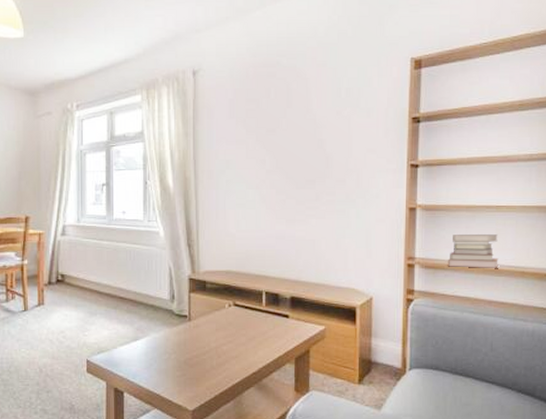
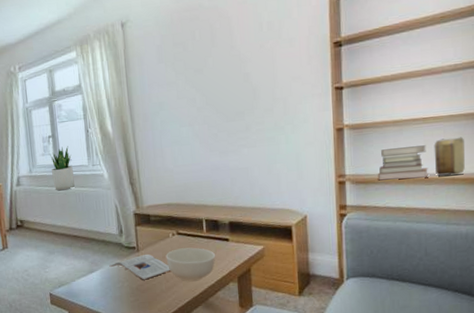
planter: none [102,197,126,245] -> present [50,146,75,191]
magazine: none [156,324,223,353] -> present [109,254,170,280]
bowl: none [219,321,274,360] -> present [166,247,216,283]
decorative box: none [505,229,536,269] -> present [434,136,465,176]

